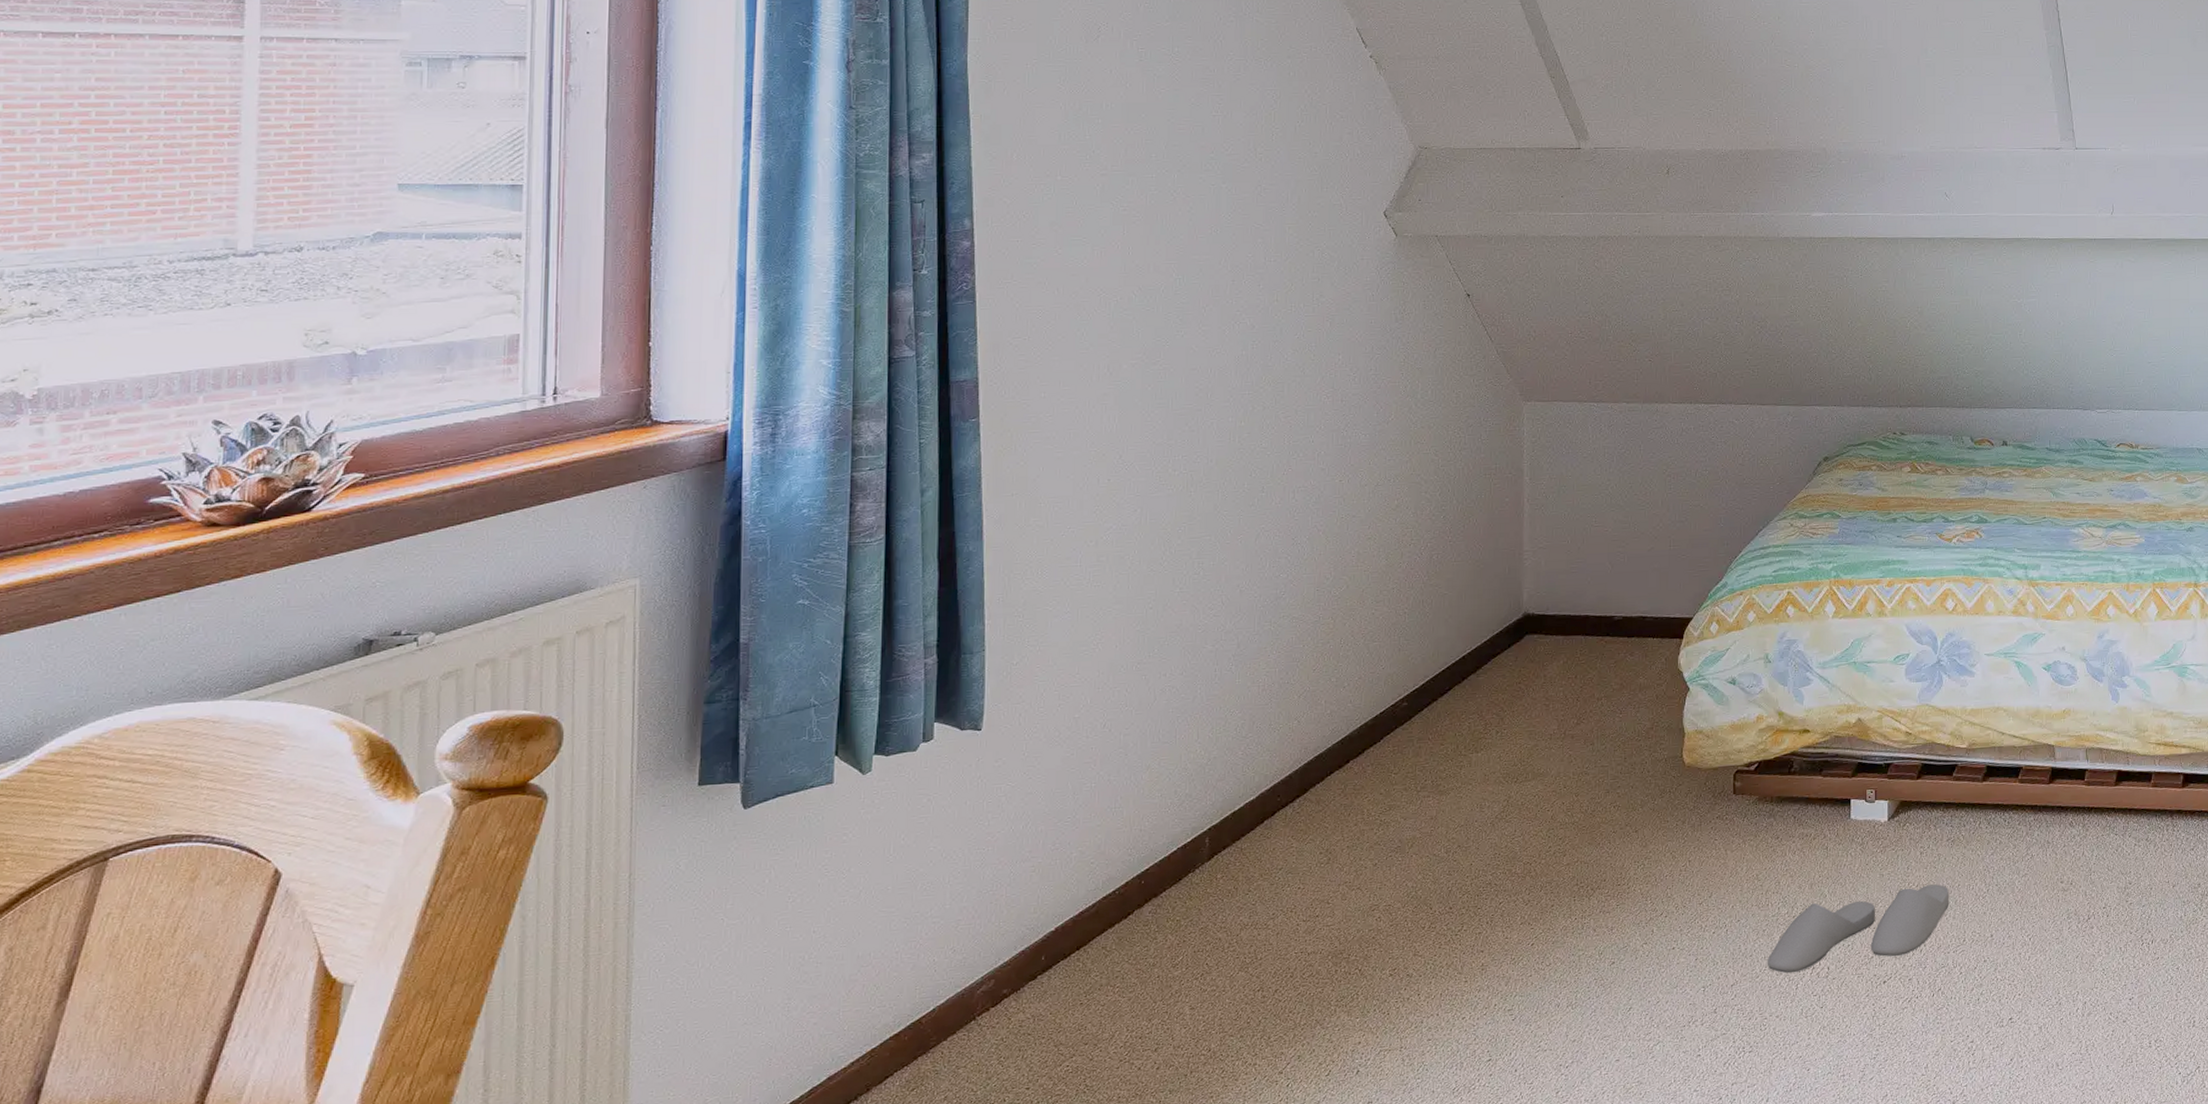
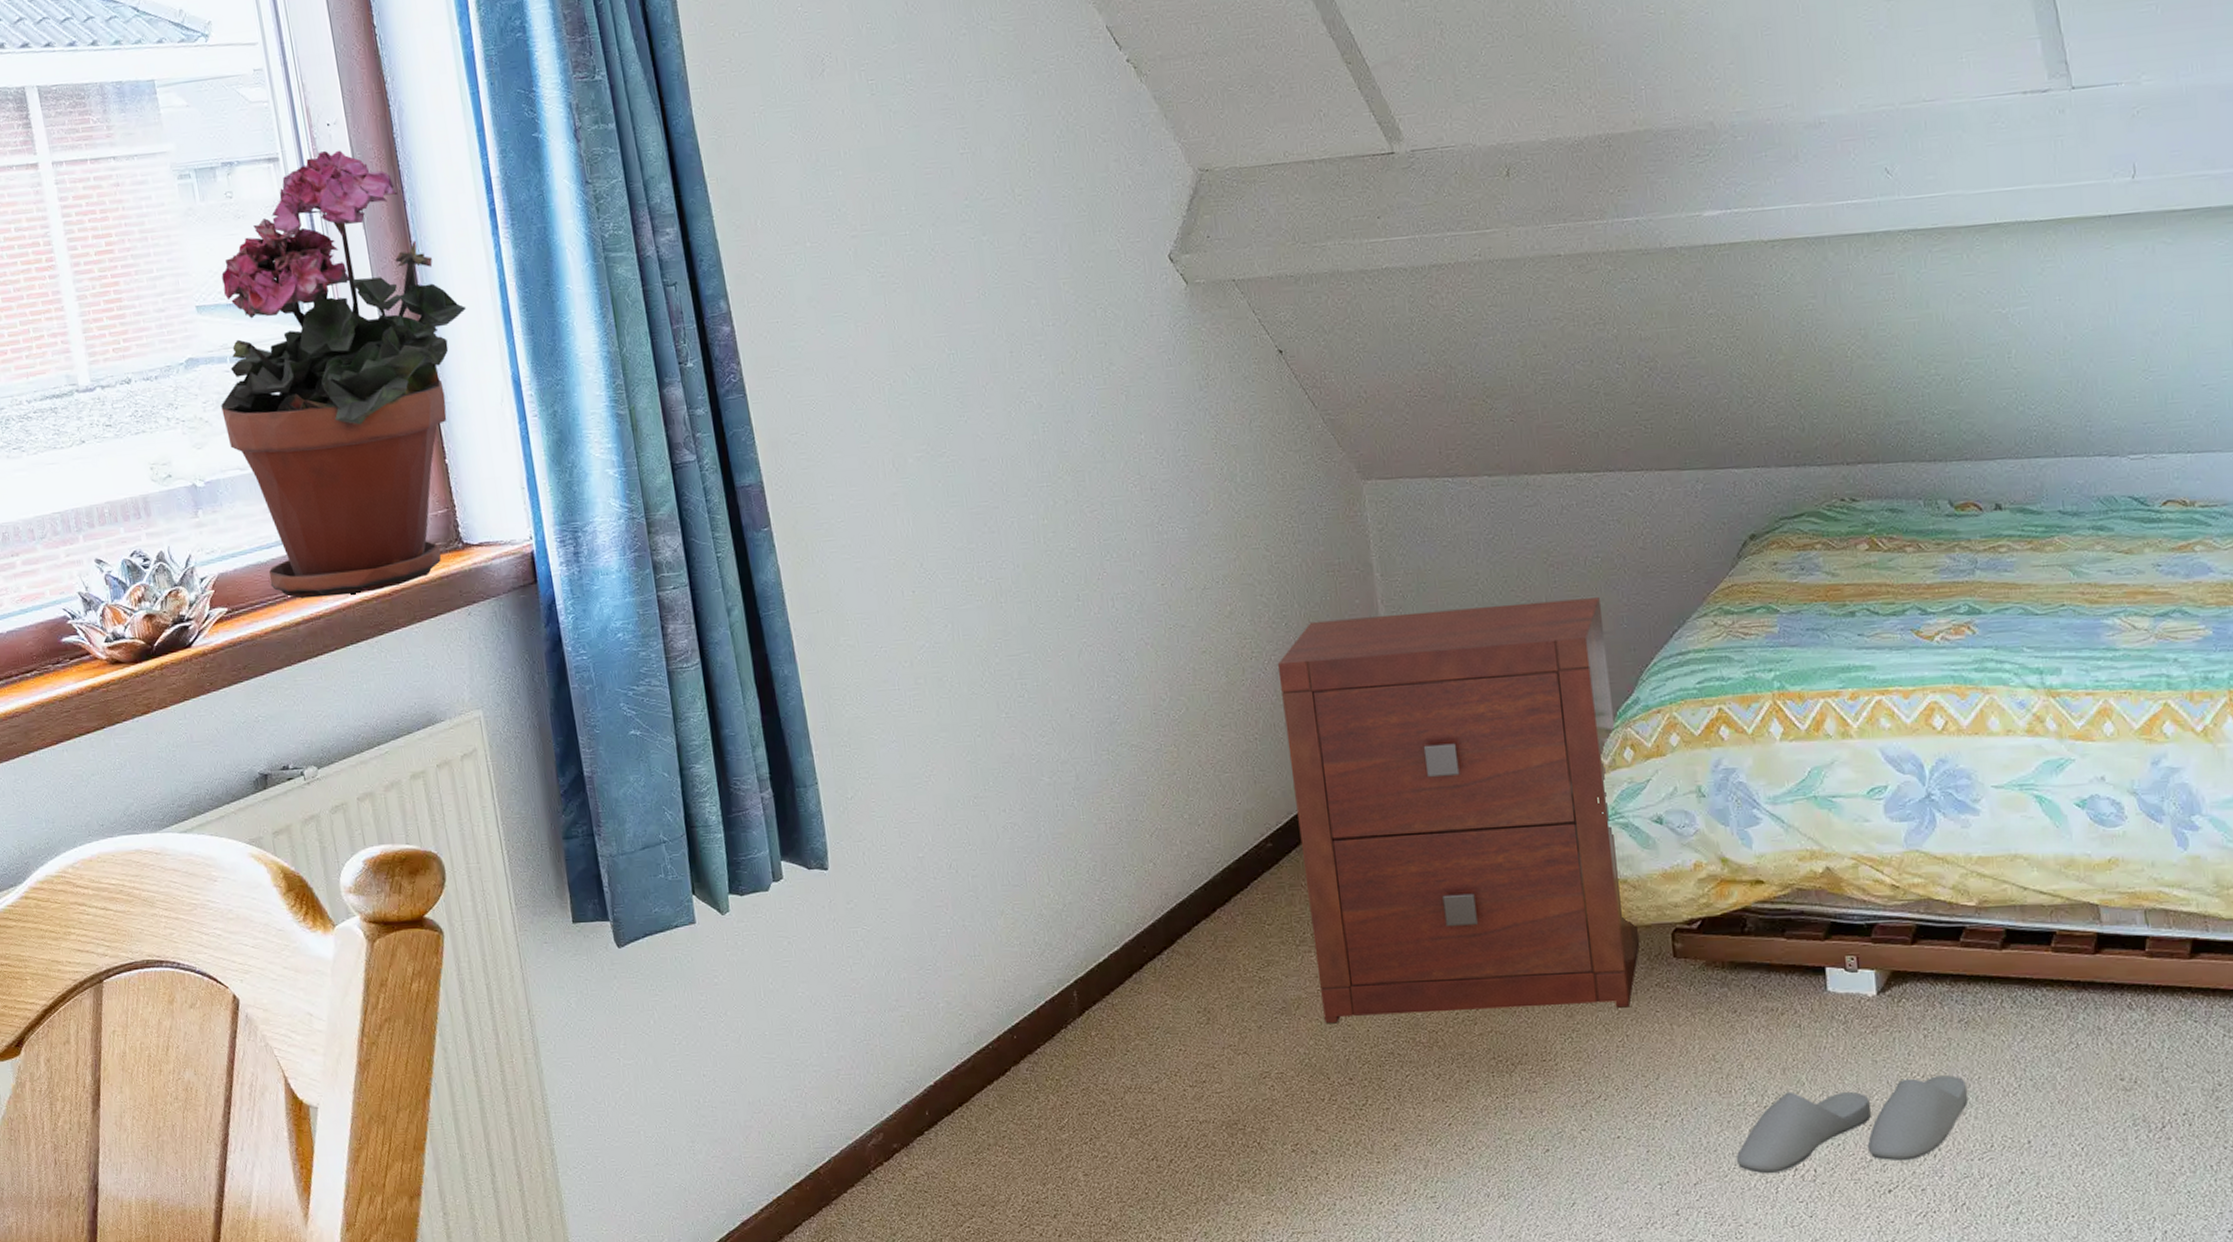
potted plant: none [404,56,702,467] -> present [221,150,467,599]
nightstand: none [1432,502,1708,860] -> present [1277,597,1640,1024]

